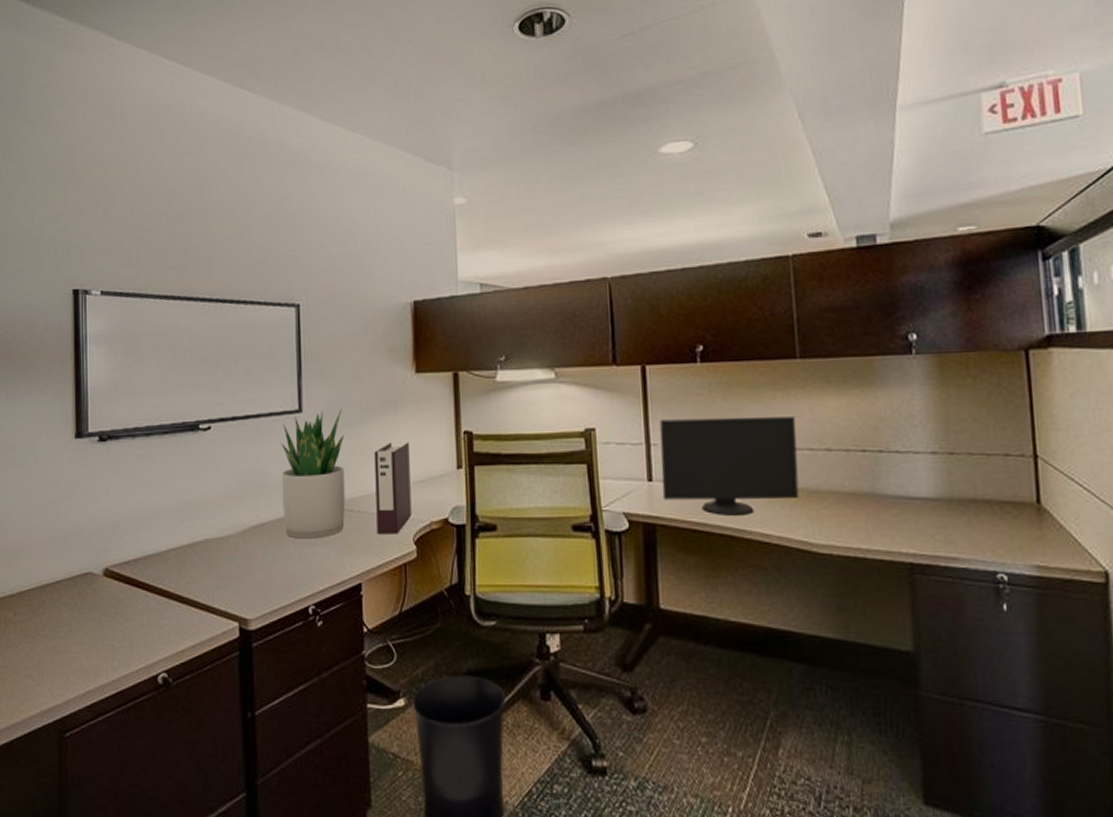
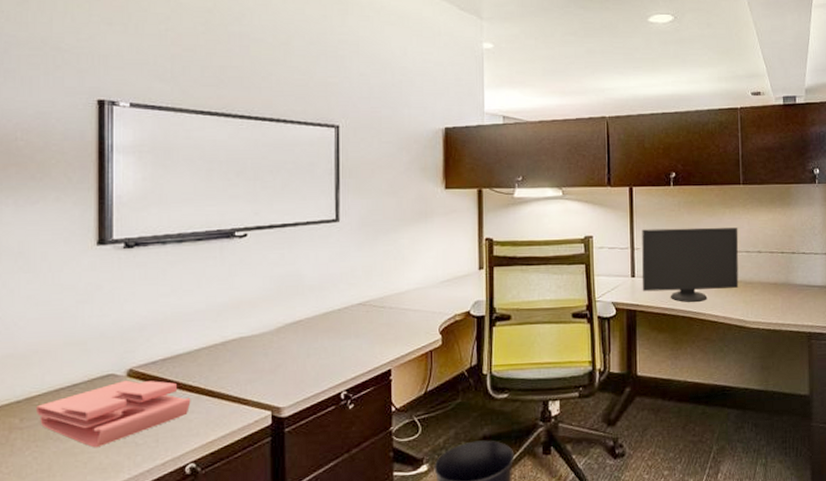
file organizer: none [26,579,162,648] -> present [35,379,191,448]
planter: present [281,408,346,539] -> none [318,218,379,334]
binder: present [374,442,412,535] -> none [406,247,438,327]

